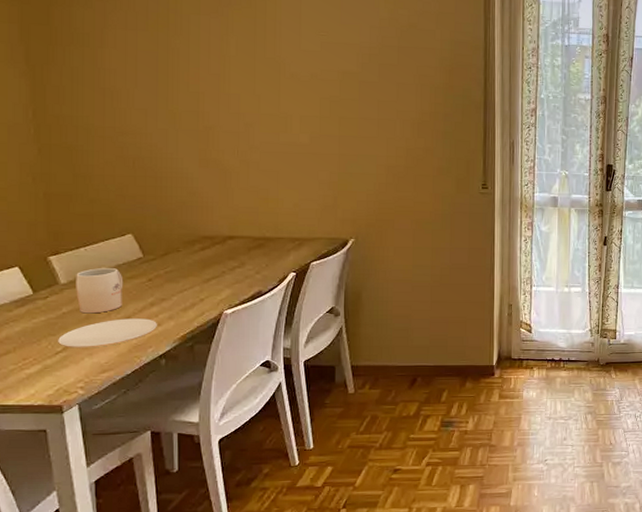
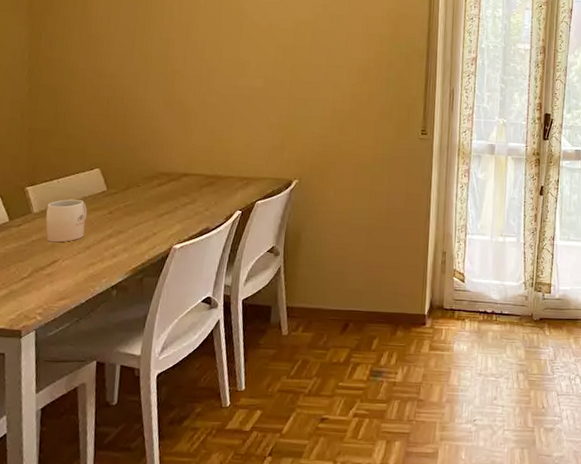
plate: present [58,318,157,348] -> none [25,248,113,276]

